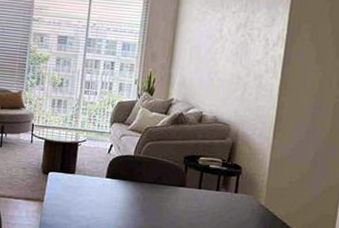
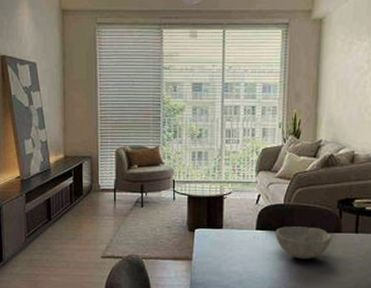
bowl: none [123,177,176,211] -> present [275,226,331,260]

